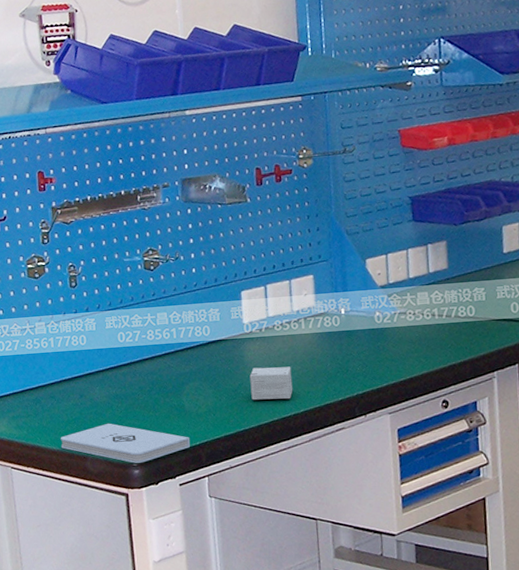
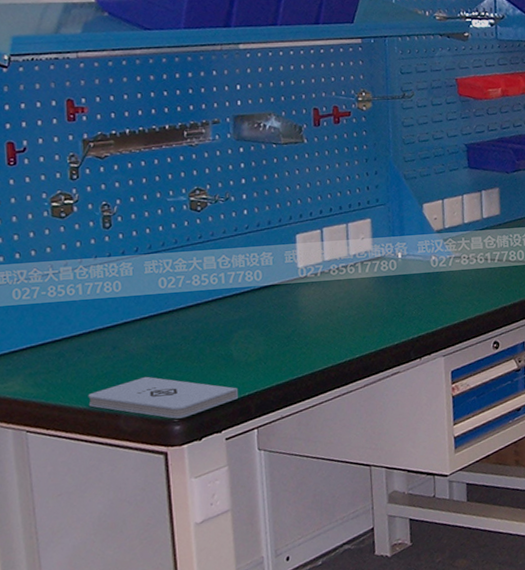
small box: present [249,366,293,400] -> none [303,311,349,347]

